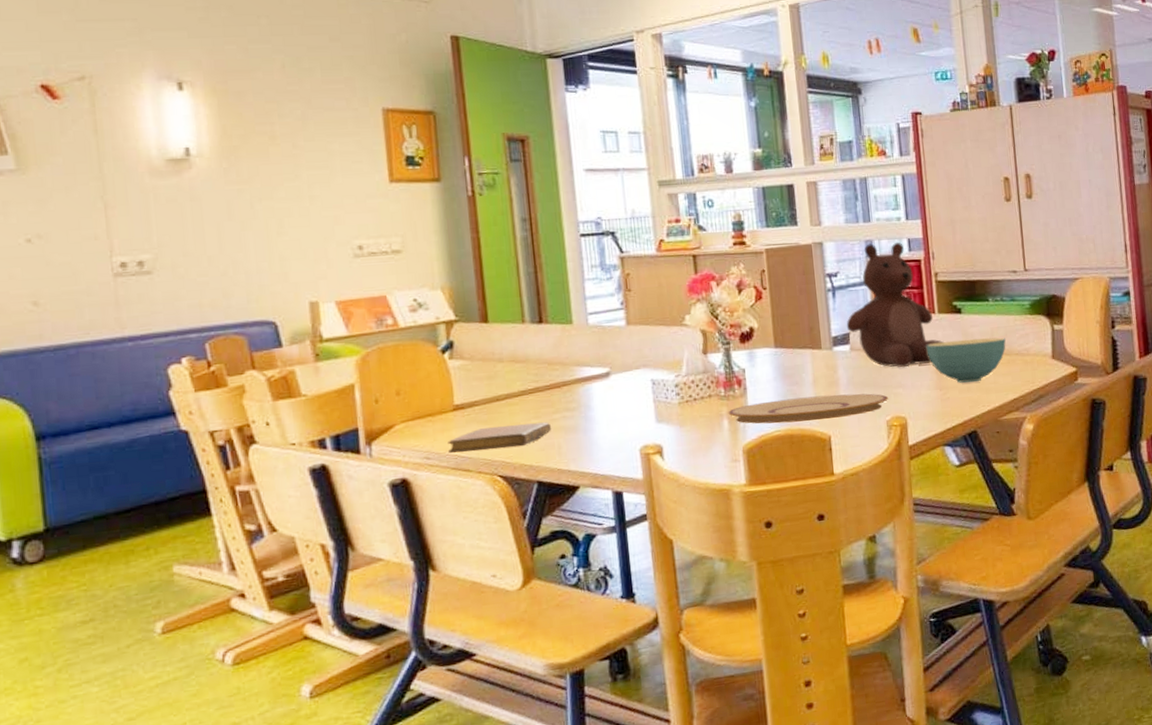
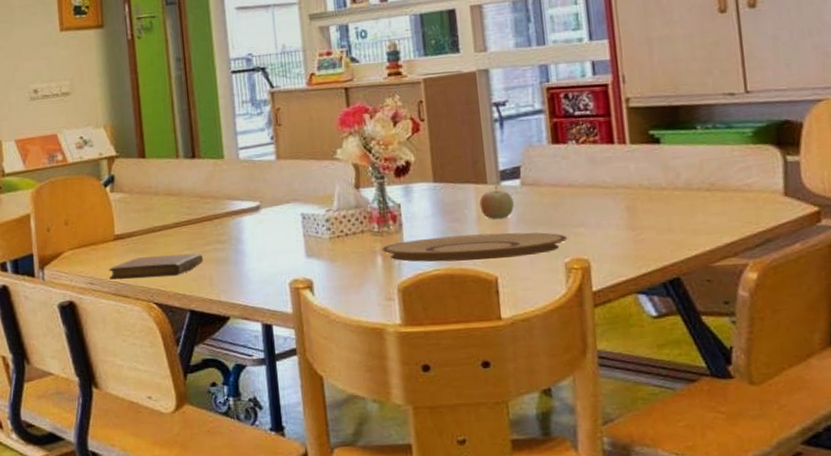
fruit: none [815,350,845,383] -> present [479,185,514,220]
teddy bear: present [846,242,944,368] -> none [516,65,638,205]
cereal bowl: present [926,337,1006,383] -> none [614,171,720,223]

